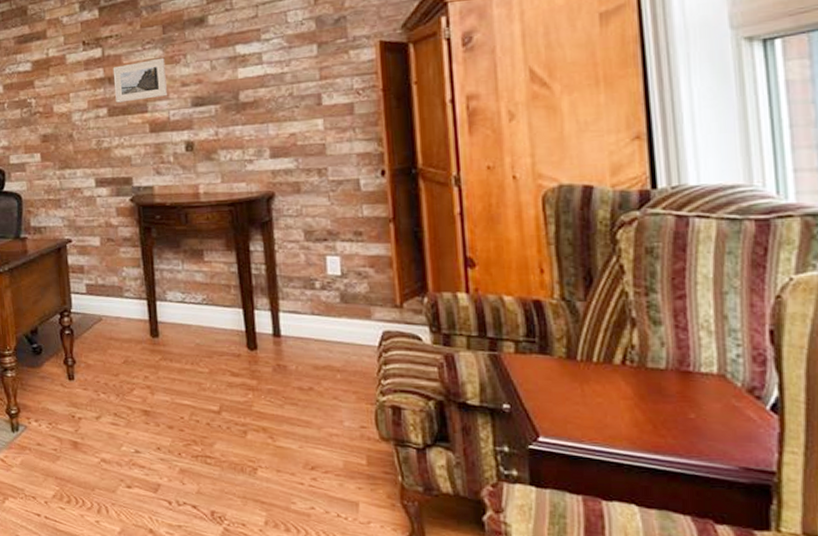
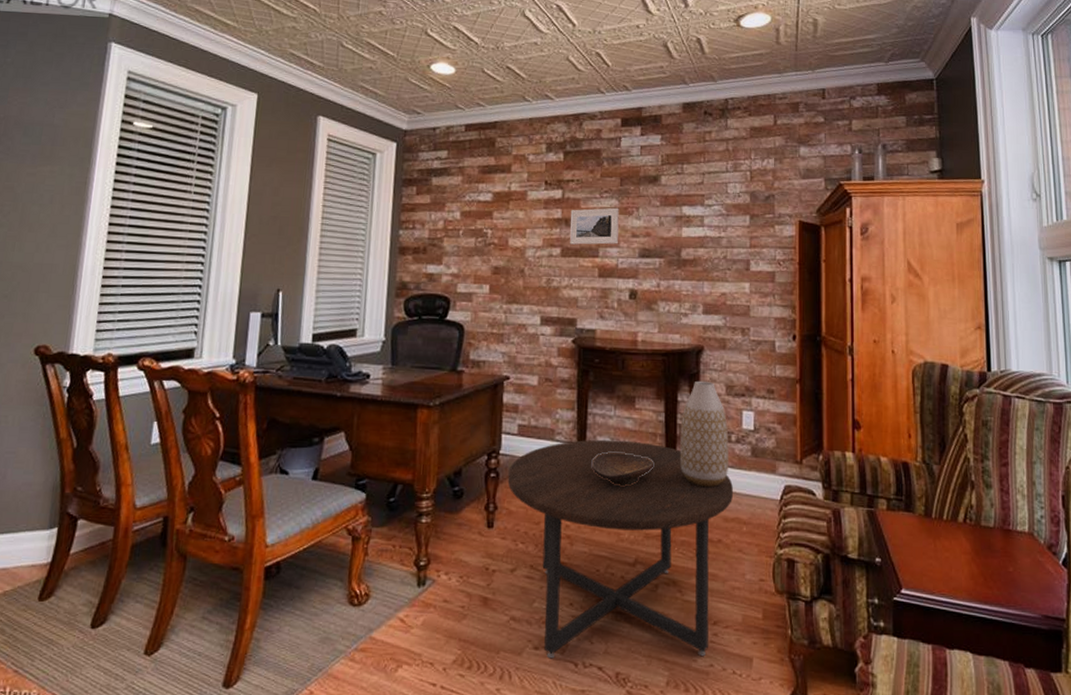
coffee table: none [82,293,323,500] -> present [507,439,734,659]
decorative bowl: none [163,306,230,337] -> present [591,452,653,486]
vase: none [255,228,315,336] -> present [679,380,729,488]

